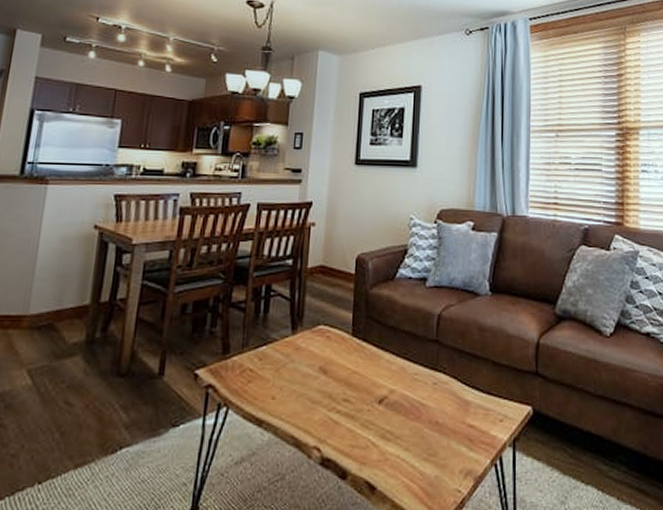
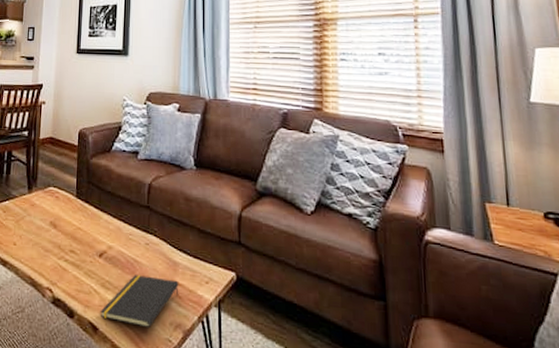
notepad: none [378,420,471,480] -> present [100,275,179,328]

